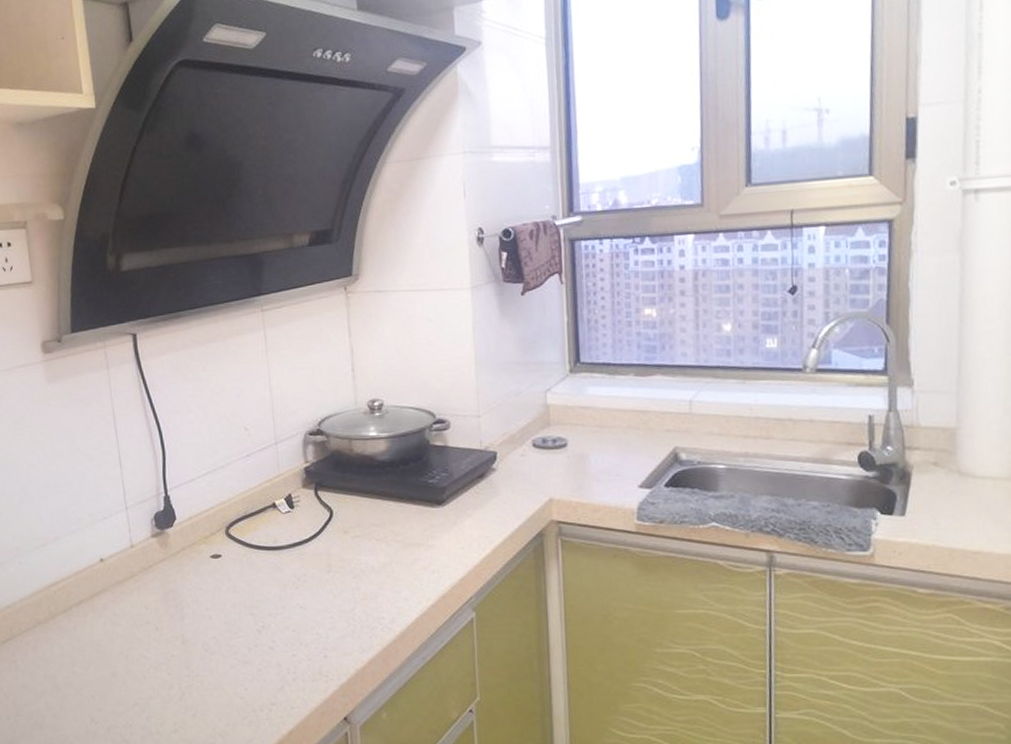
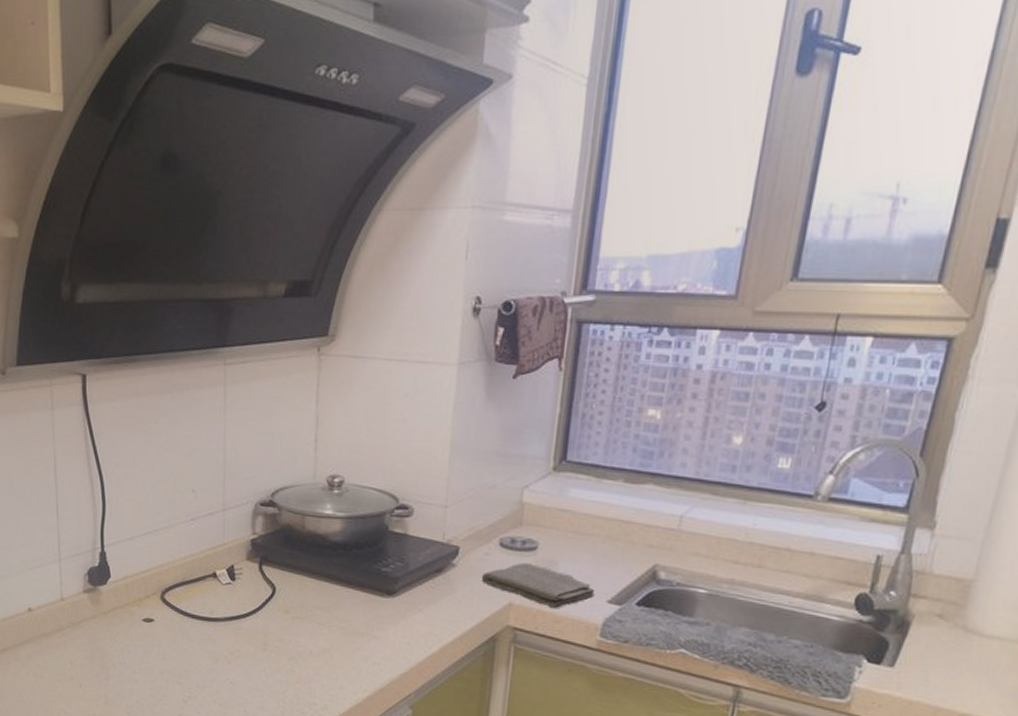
washcloth: none [520,459,626,500] -> present [481,562,595,609]

